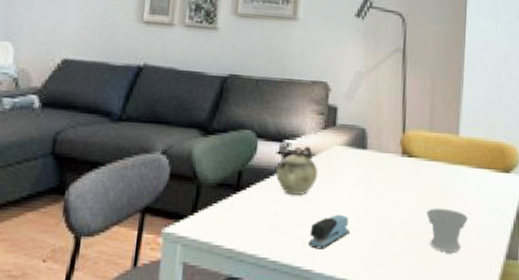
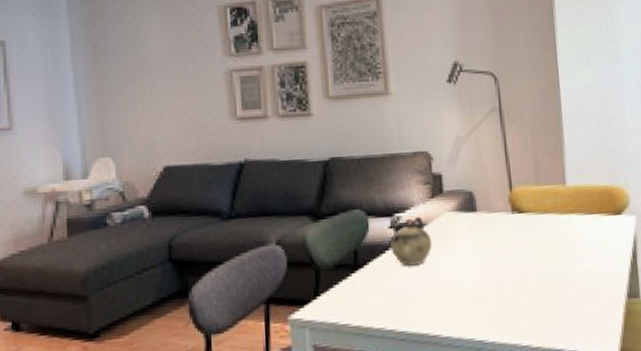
stapler: present [308,214,350,250] -> none [431,278,471,315]
cup: present [426,208,468,252] -> none [544,257,585,300]

